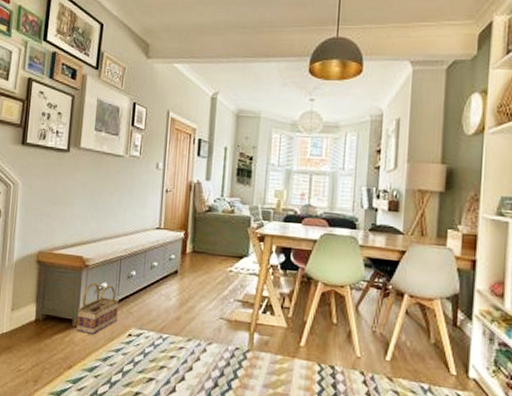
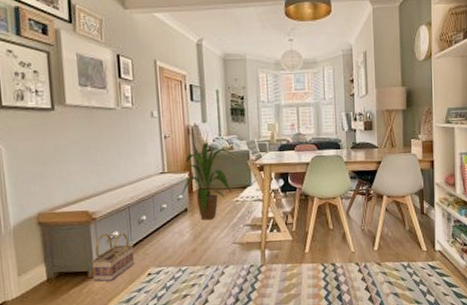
house plant: none [174,202,234,288] -> present [181,142,234,221]

